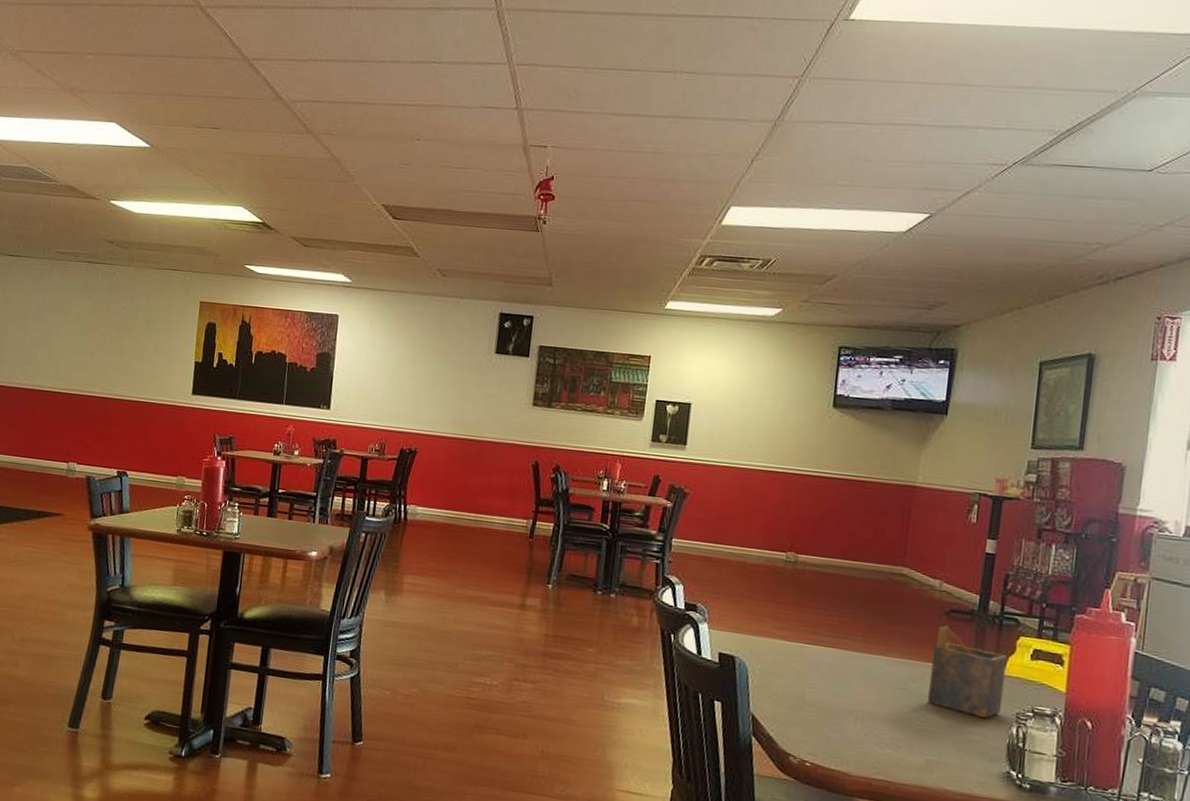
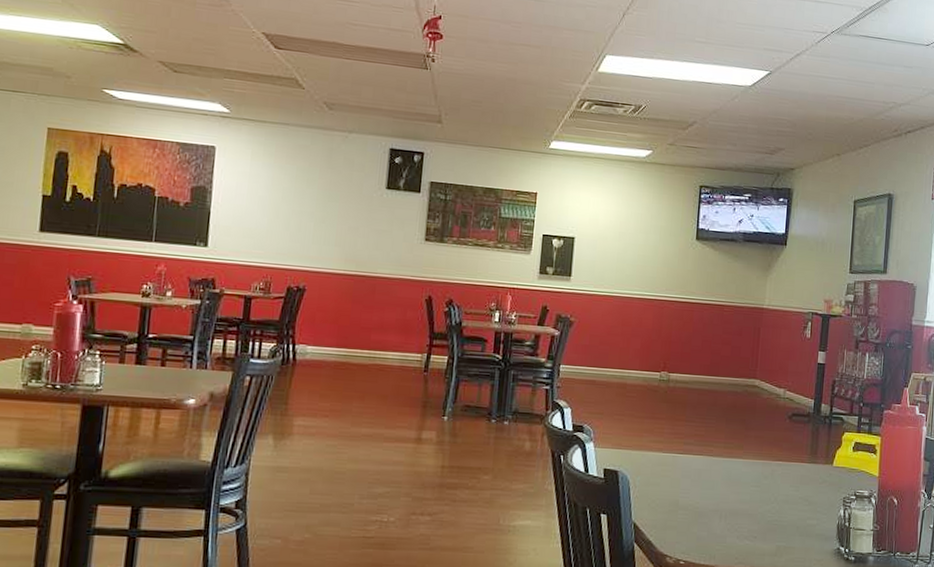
napkin holder: present [927,625,1008,719] -> none [776,427,836,505]

